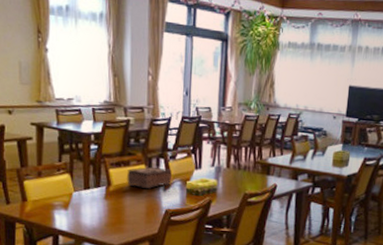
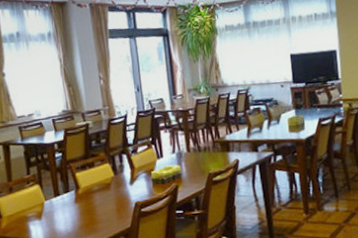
tissue box: present [126,166,172,190] -> none [92,163,136,186]

